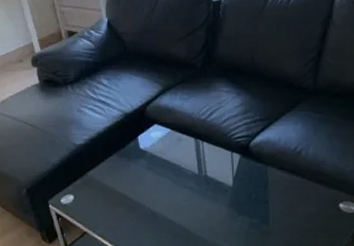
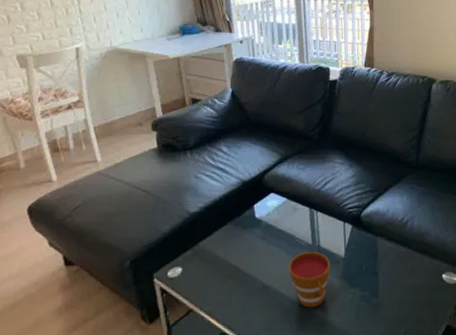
cup: none [176,181,218,233] -> present [289,252,331,308]

